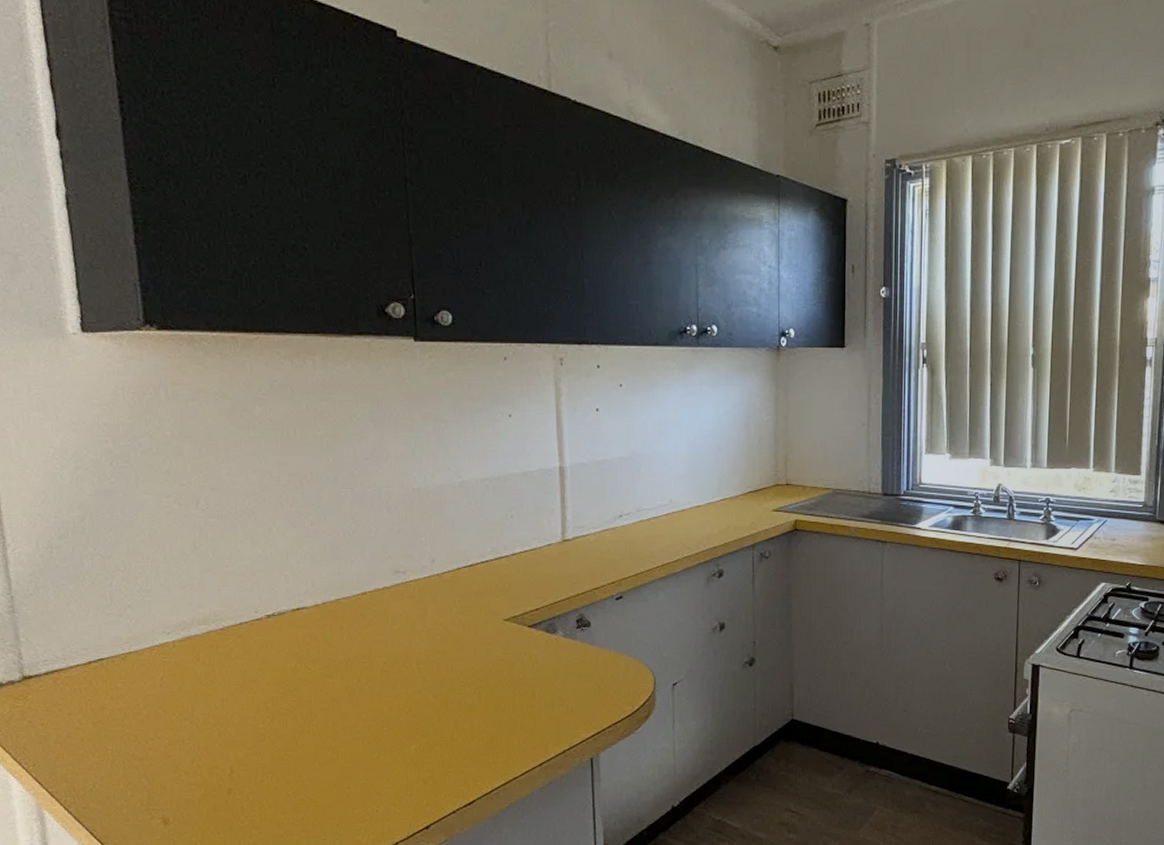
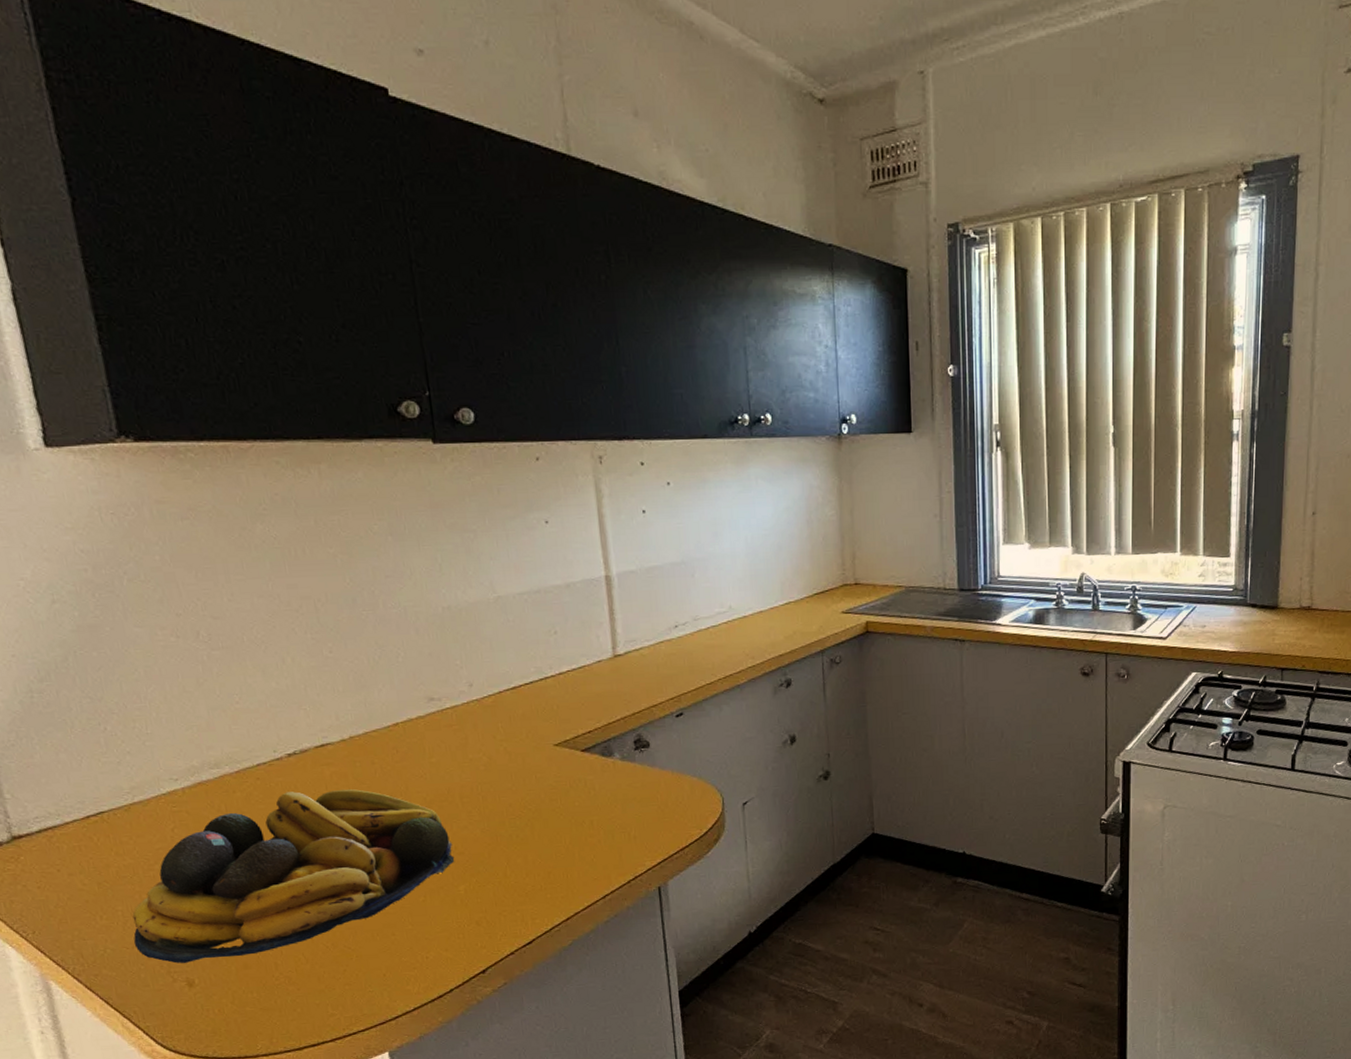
fruit bowl: none [120,650,408,802] -> present [132,788,455,963]

